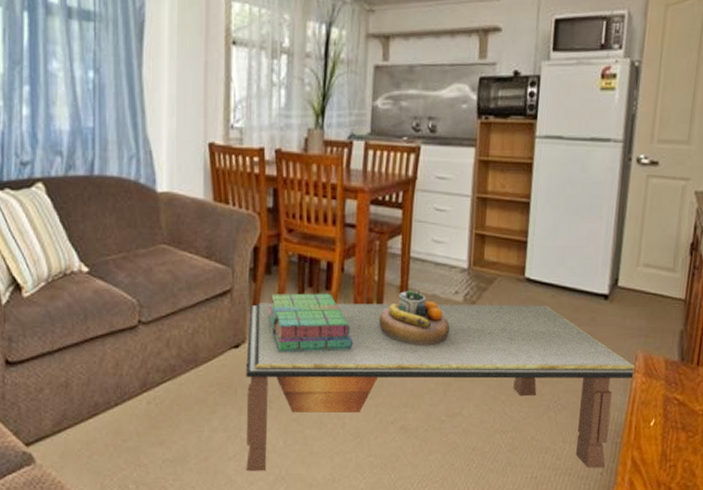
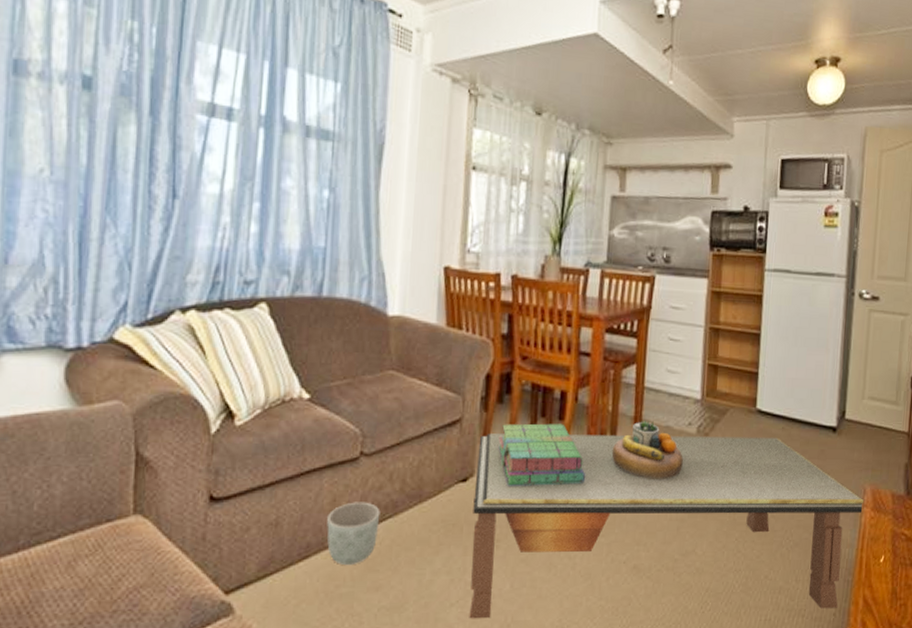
planter: none [112,366,160,423] -> present [327,502,380,566]

